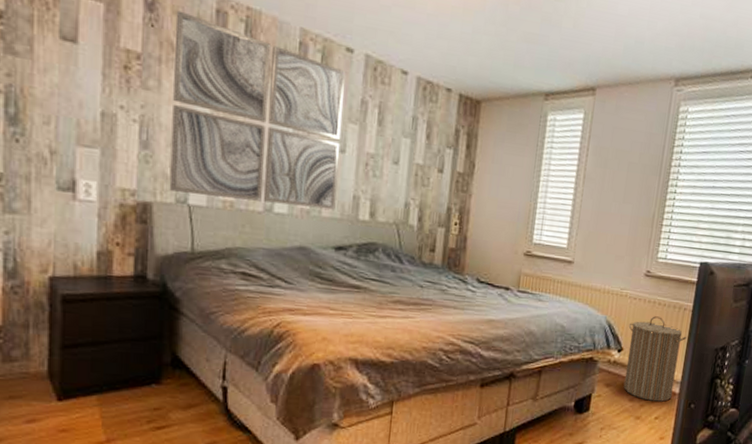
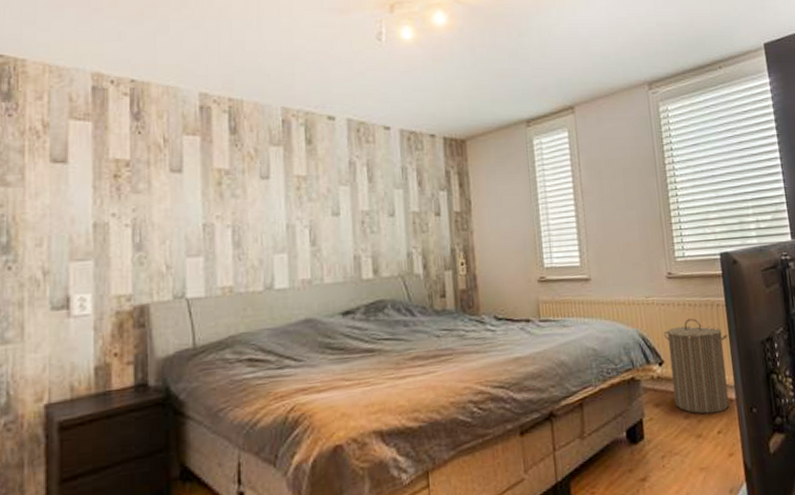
wall art: present [169,10,346,210] -> none [161,114,337,288]

